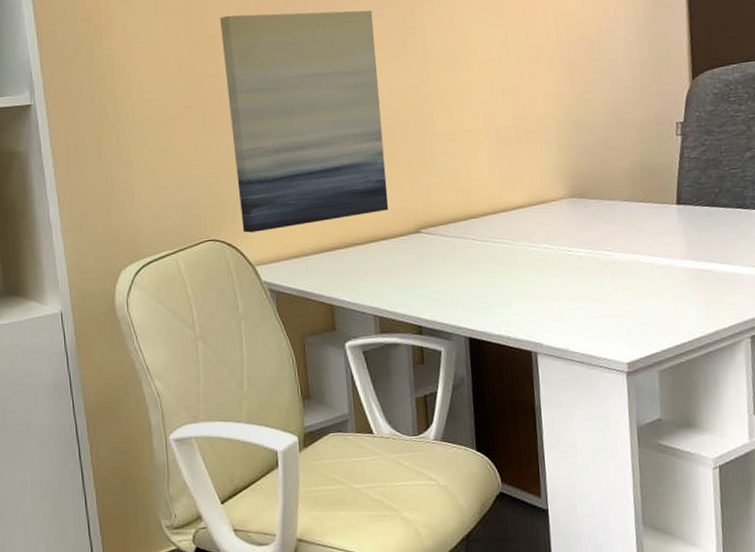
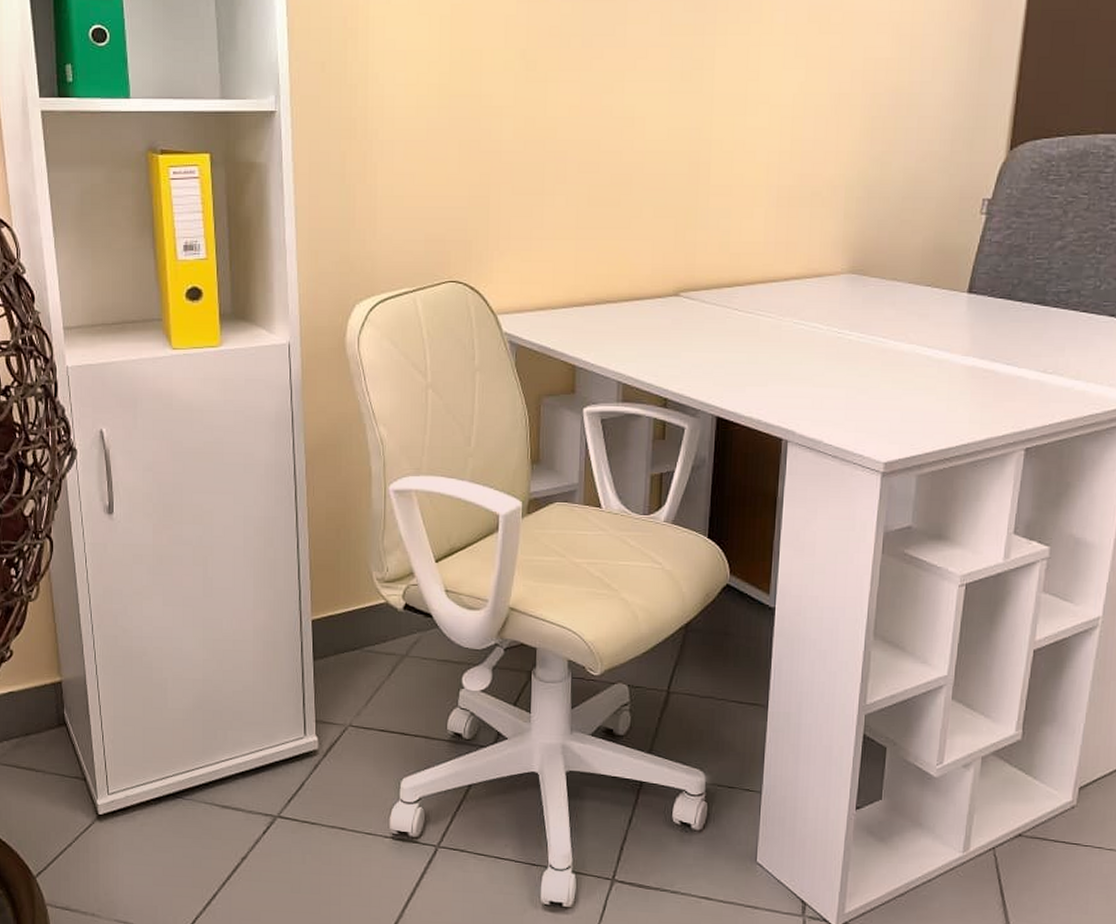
wall art: present [220,10,389,233] -> none [487,27,658,277]

